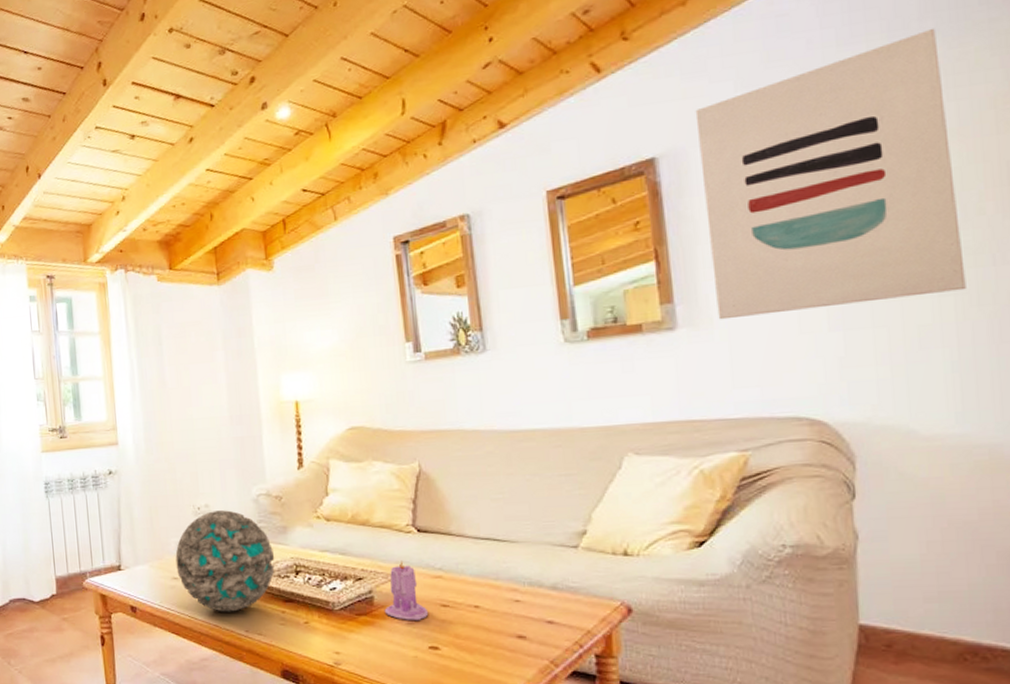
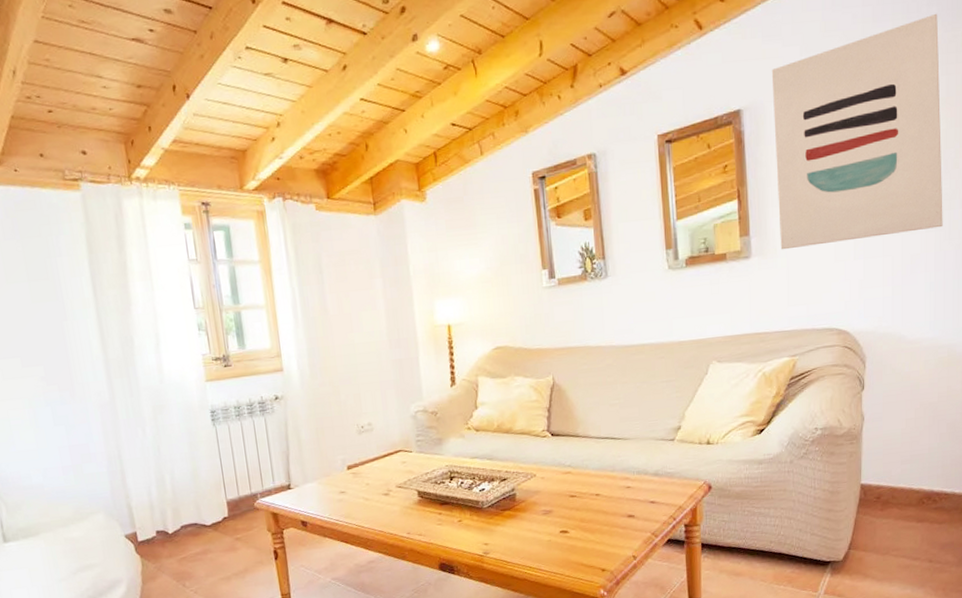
geode: present [175,510,275,612] -> none [342,427,432,519]
candle: present [384,560,429,621] -> none [524,461,560,511]

